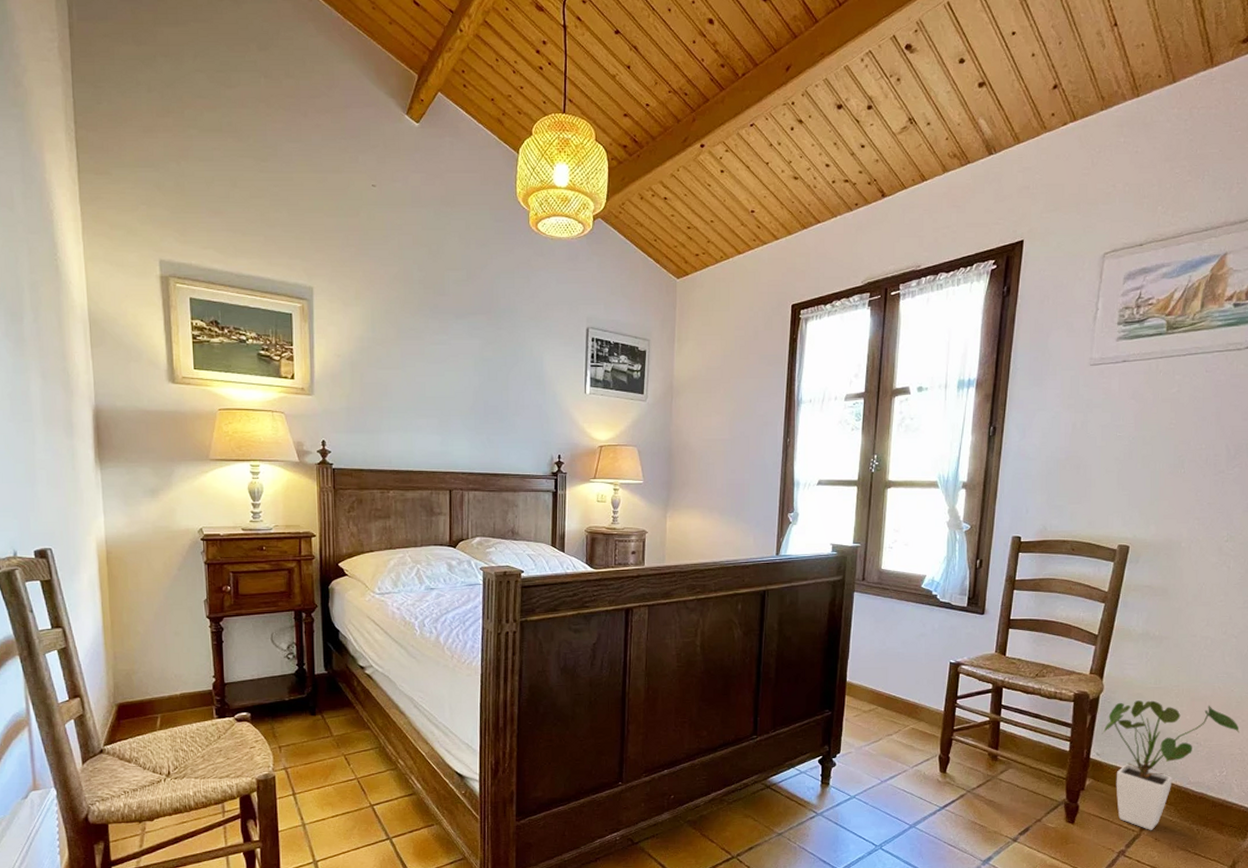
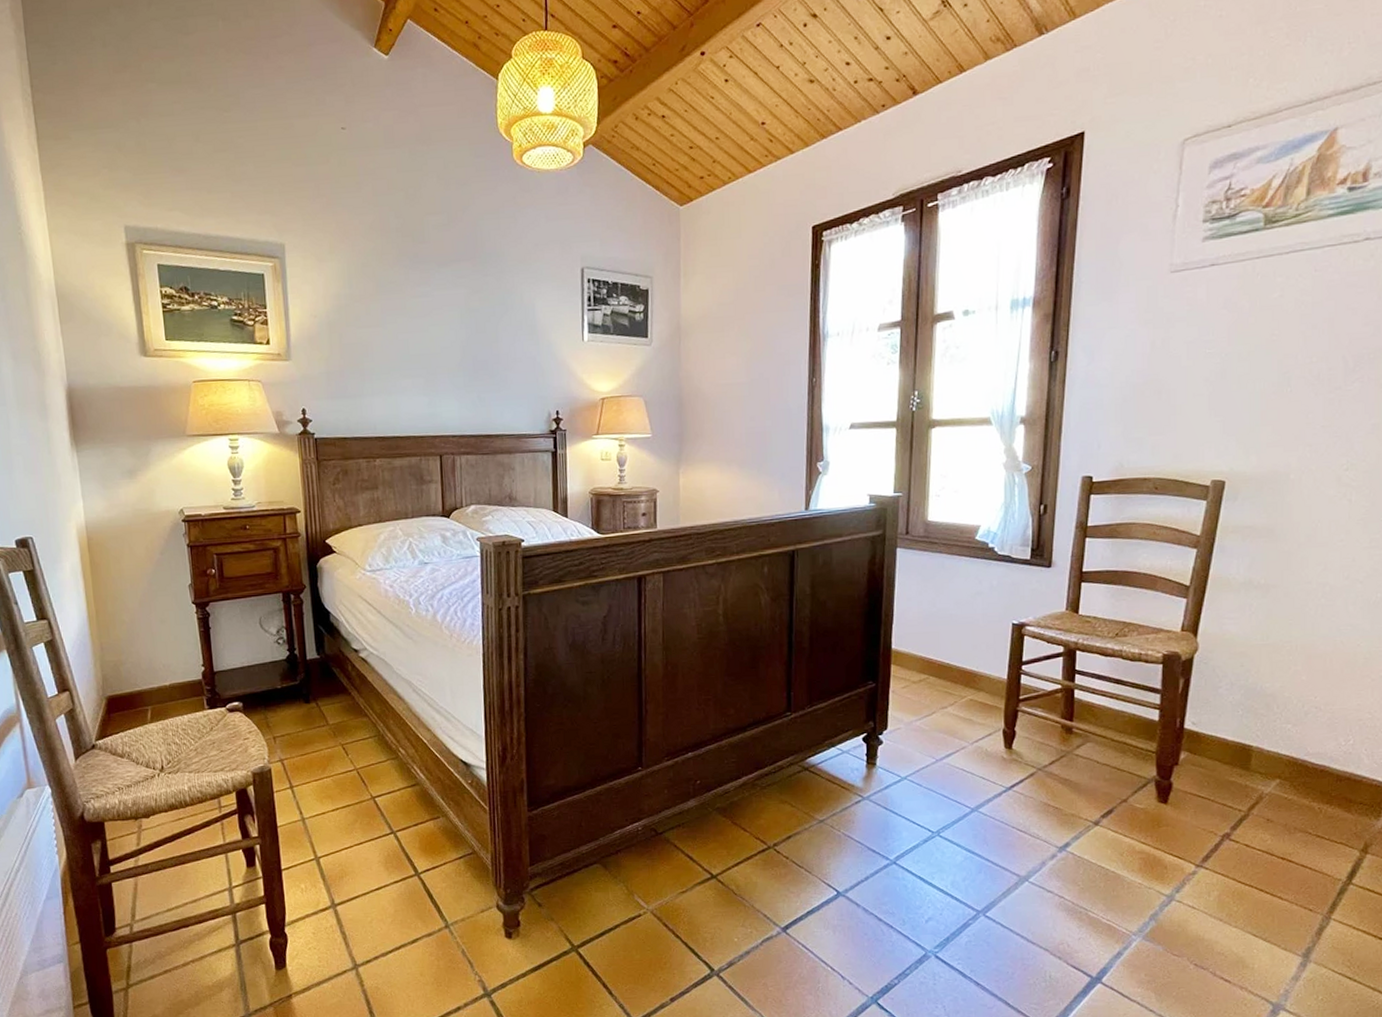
house plant: present [1102,700,1239,830] -> none [1198,659,1369,810]

